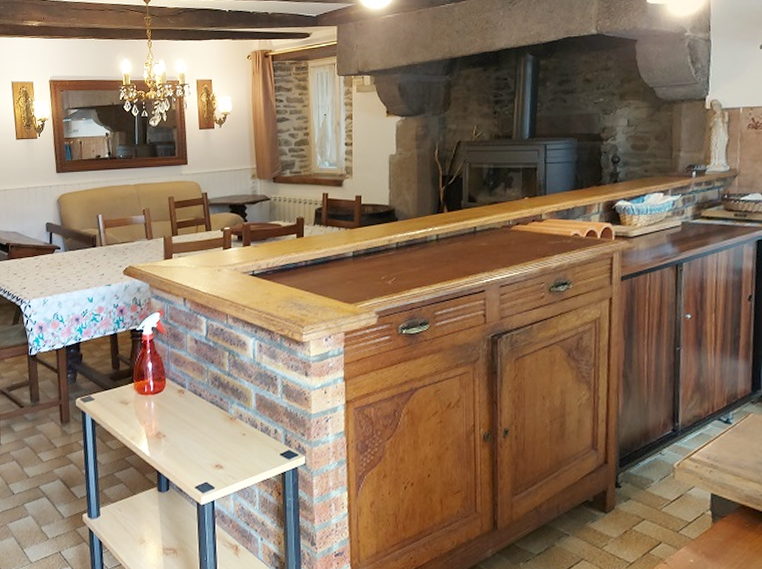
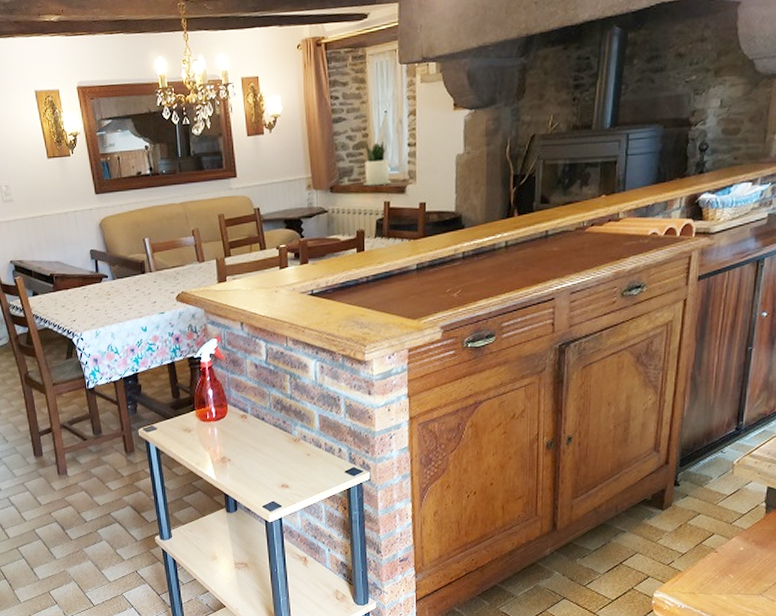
planter: none [304,140,330,179] -> present [364,142,392,187]

